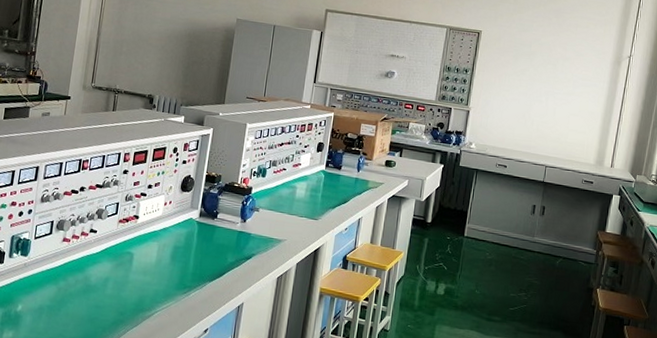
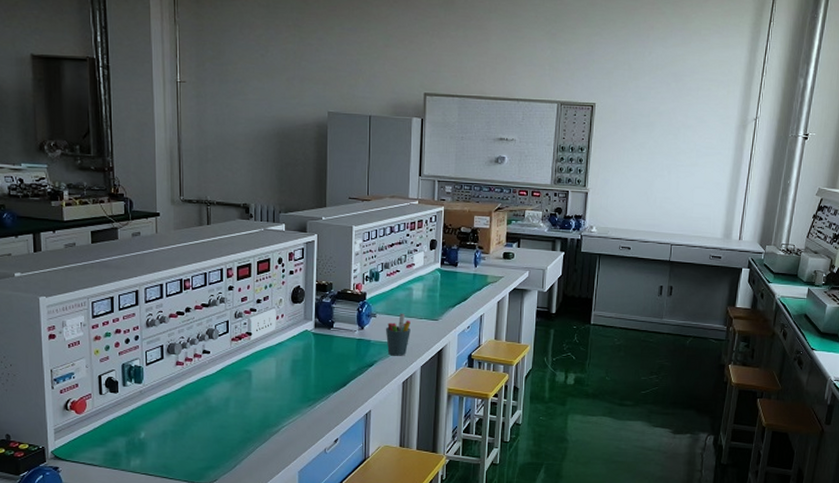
pen holder: none [266,209,291,252] -> present [385,313,411,356]

